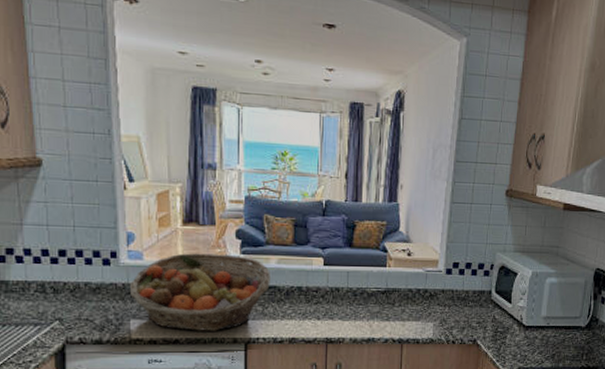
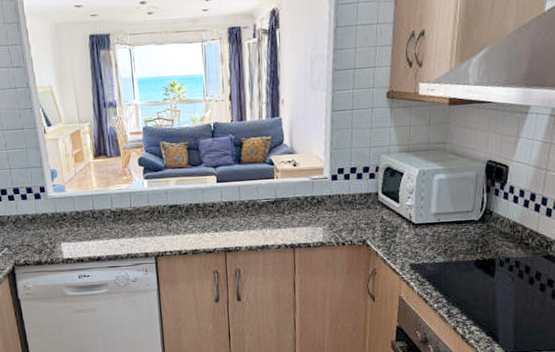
fruit basket: present [129,253,270,331] -> none [57,180,172,249]

